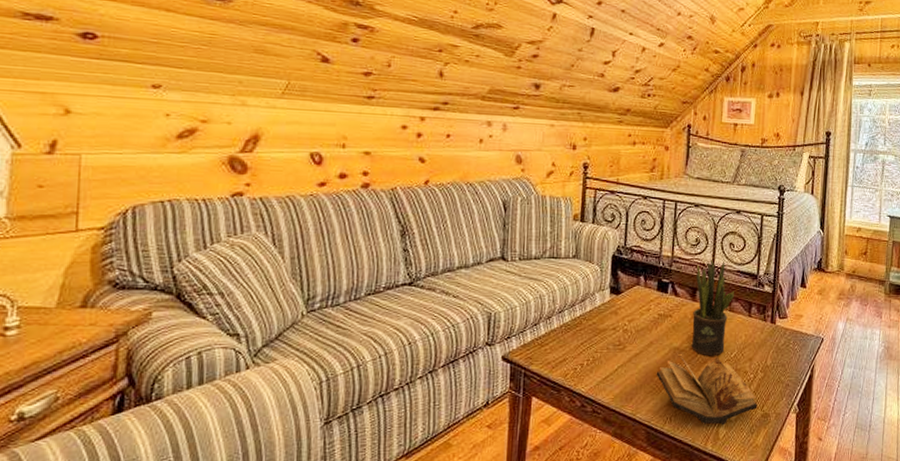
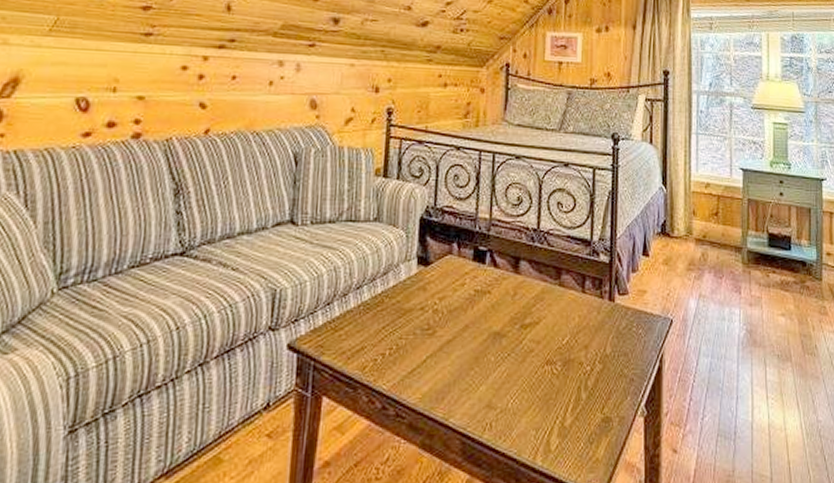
book: present [656,356,758,425] -> none [472,342,597,433]
potted plant: present [691,260,734,356] -> none [514,223,564,343]

